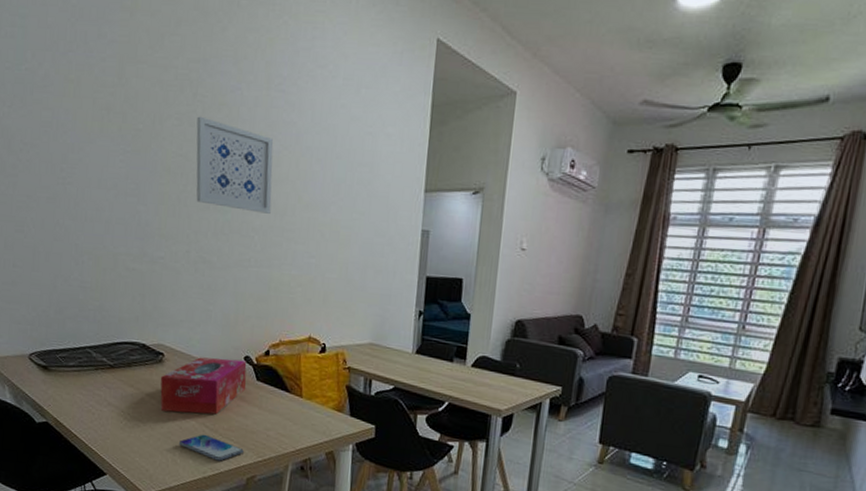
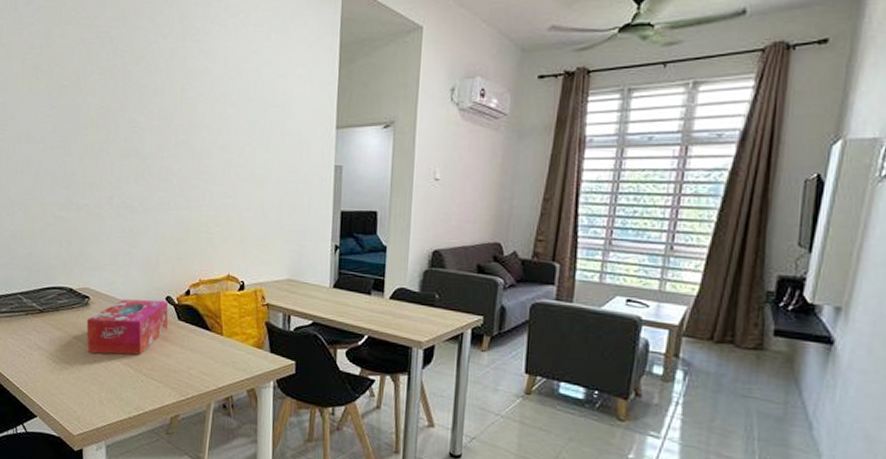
smartphone: present [178,434,244,461] -> none [104,374,167,401]
wall art: present [196,116,274,214] -> none [117,70,190,158]

